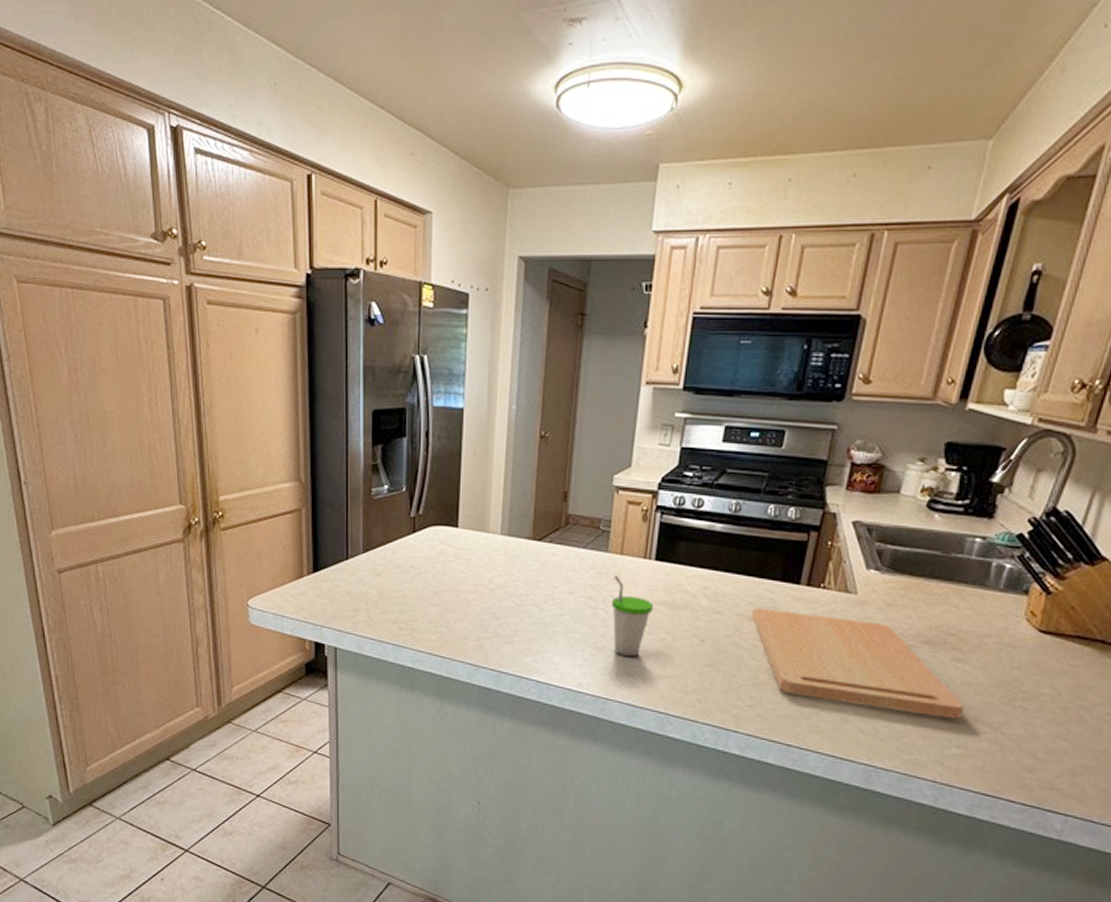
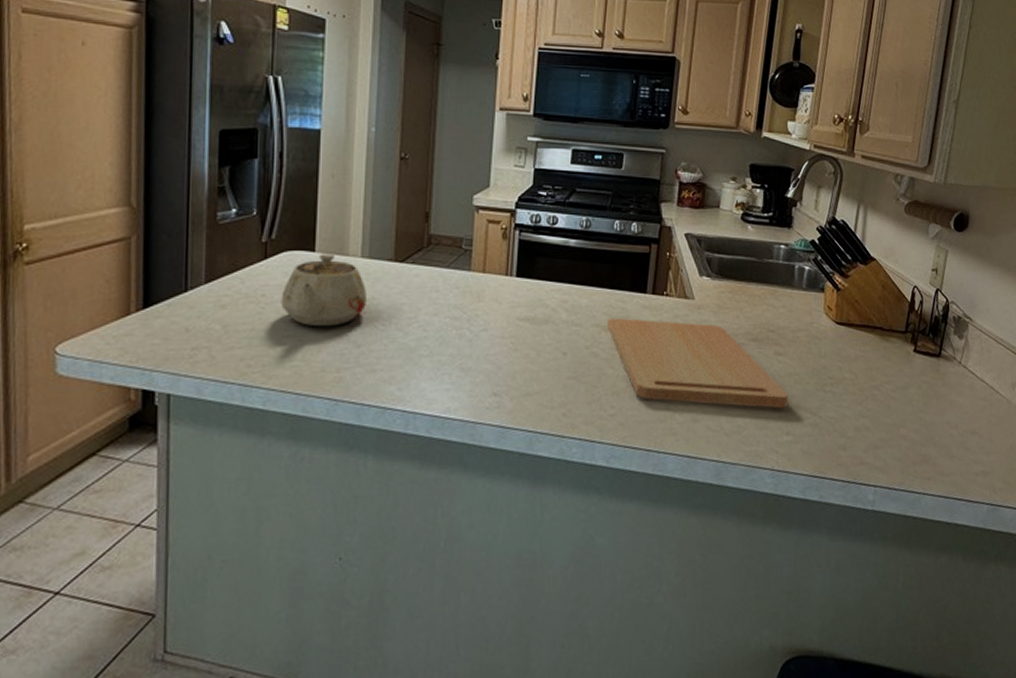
teapot: none [427,530,505,599] -> present [281,253,366,327]
cup: present [611,575,654,657] -> none [476,293,518,377]

